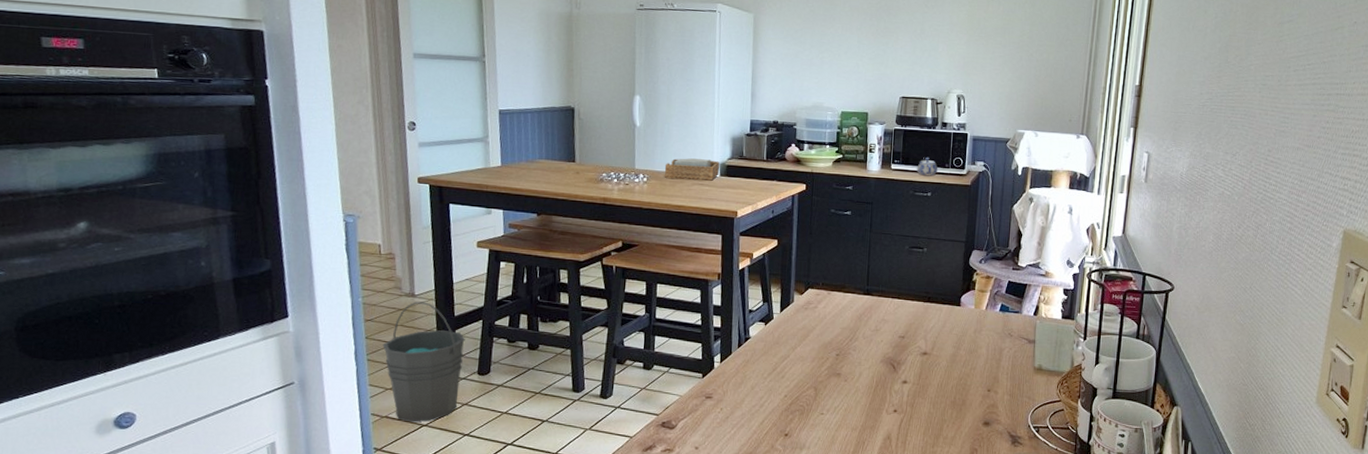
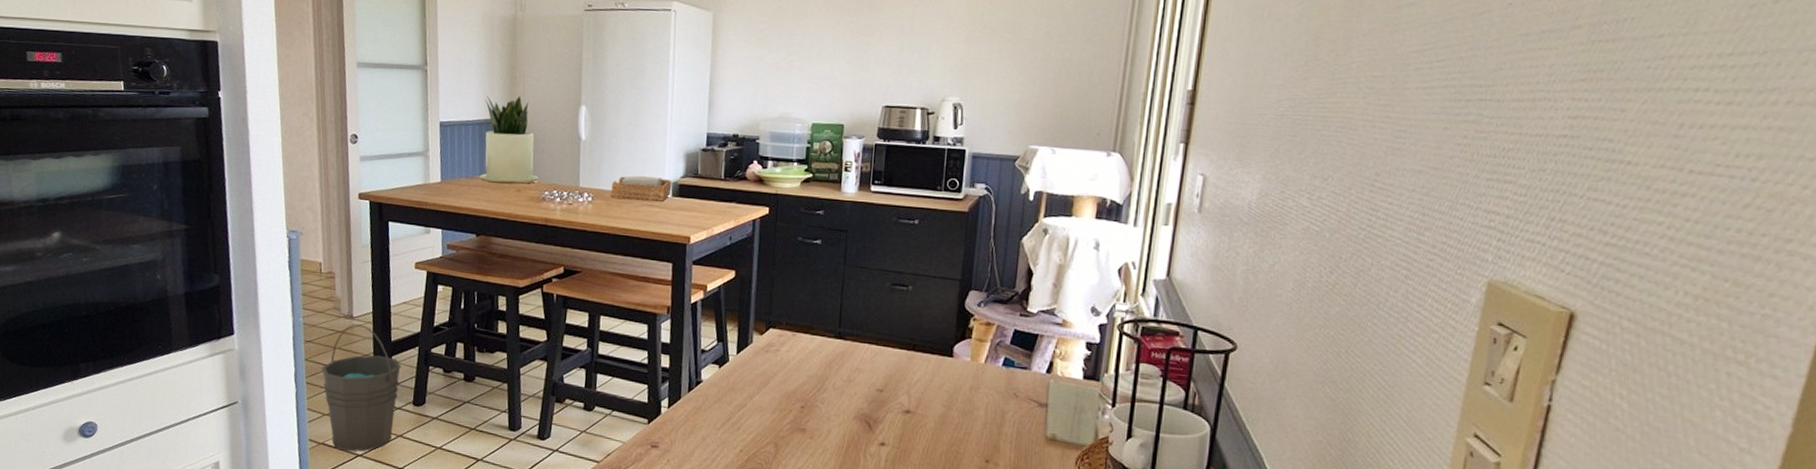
planter: none [540,86,597,168] -> present [480,96,539,185]
teapot: present [917,157,938,176] -> none [901,177,928,201]

